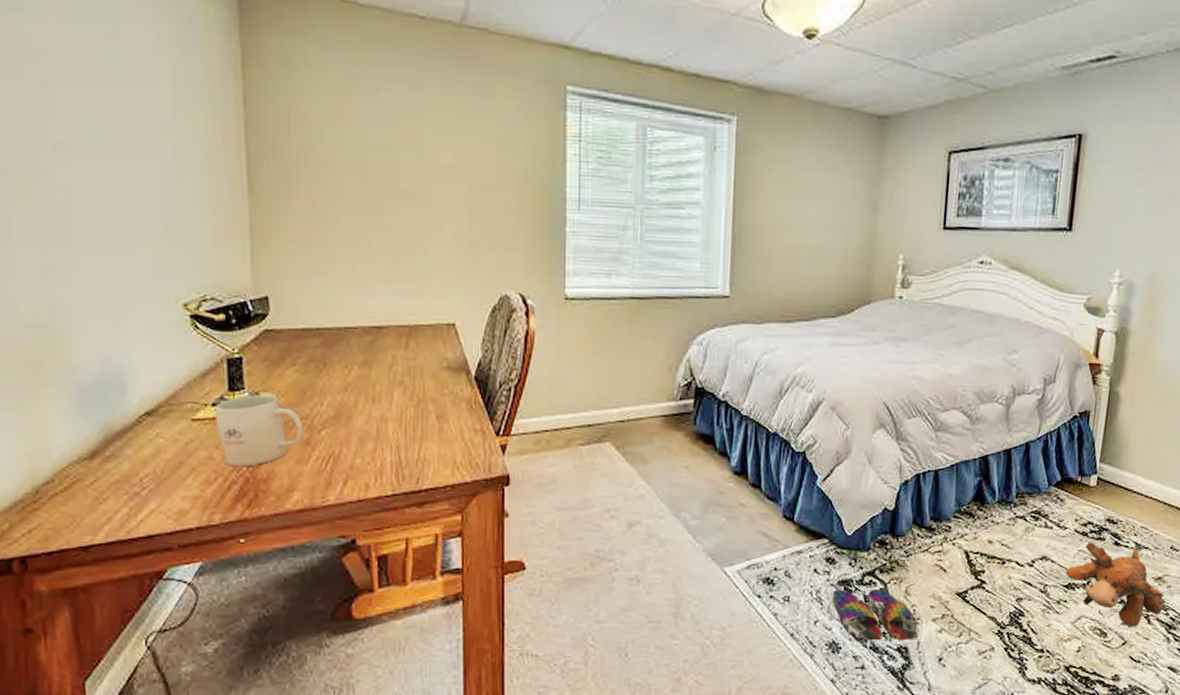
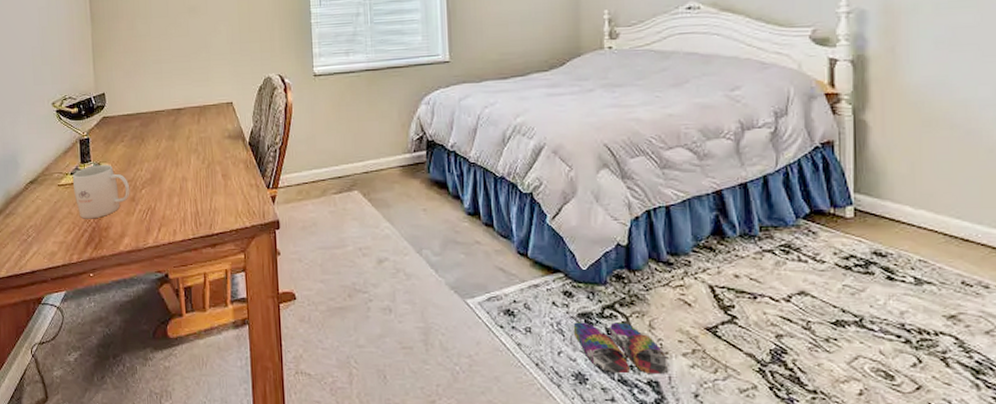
stuffed animal: present [1064,542,1164,627] -> none [829,276,965,370]

